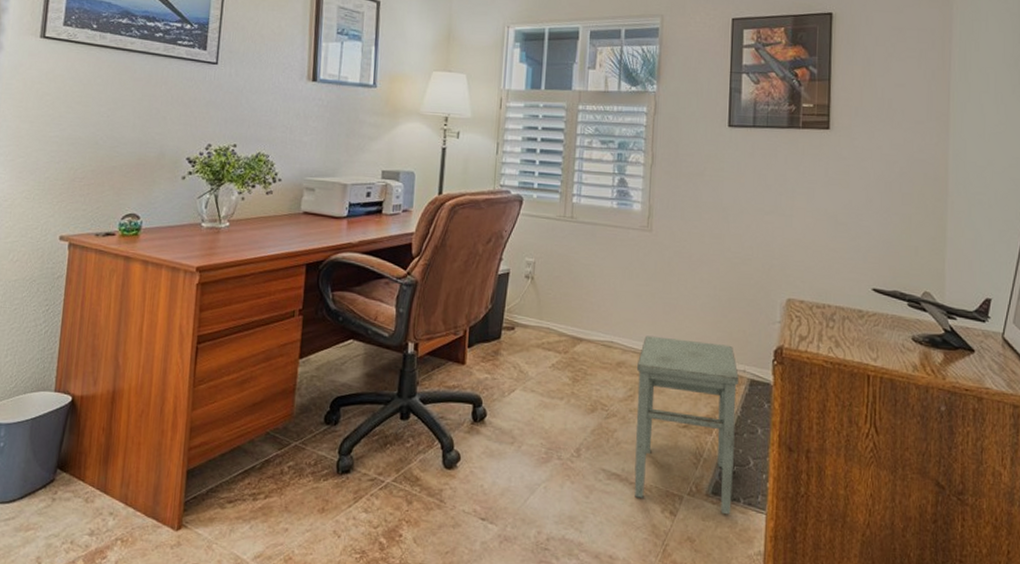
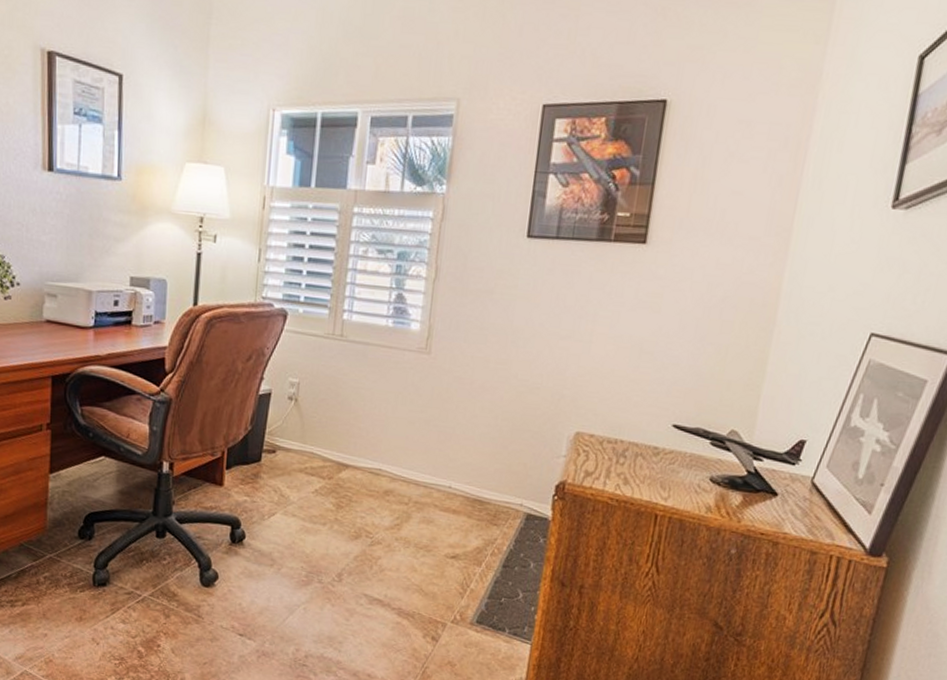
stool: present [634,335,739,515] -> none [396,464,515,643]

